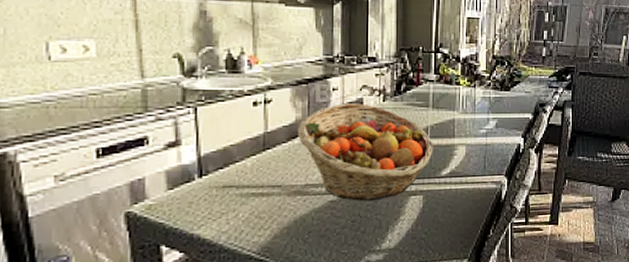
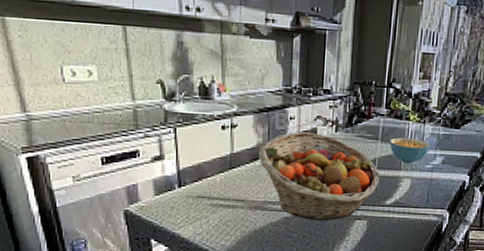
cereal bowl: none [440,103,483,130] -> present [389,137,431,164]

